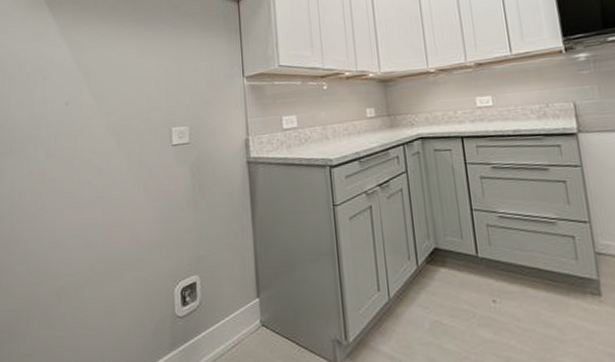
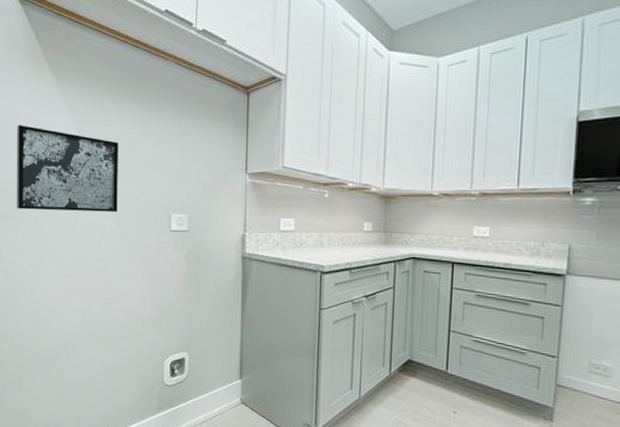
wall art: none [13,60,117,145] -> present [16,125,118,213]

